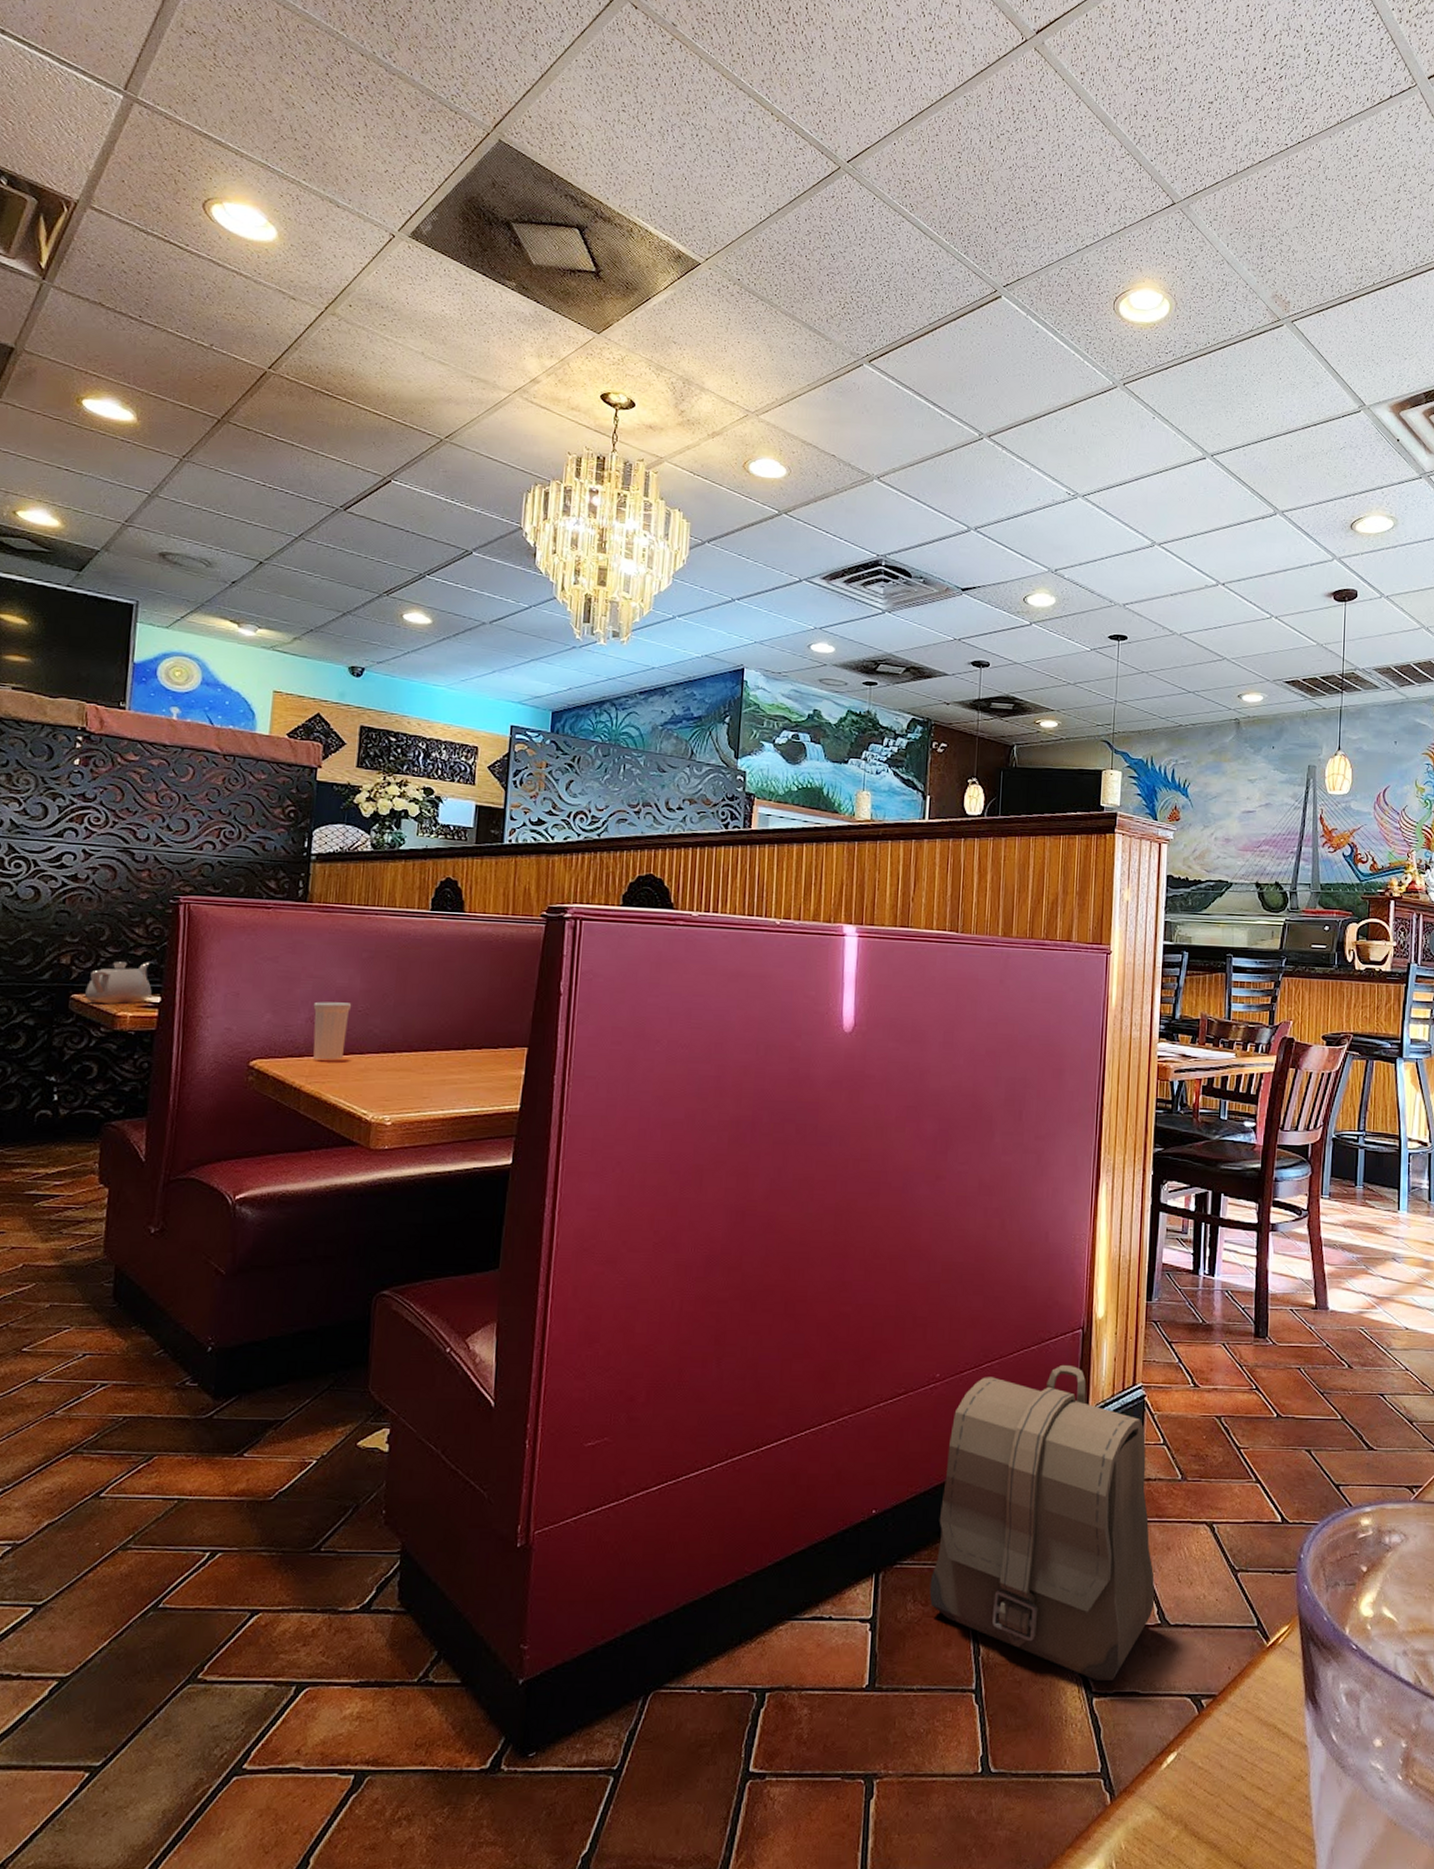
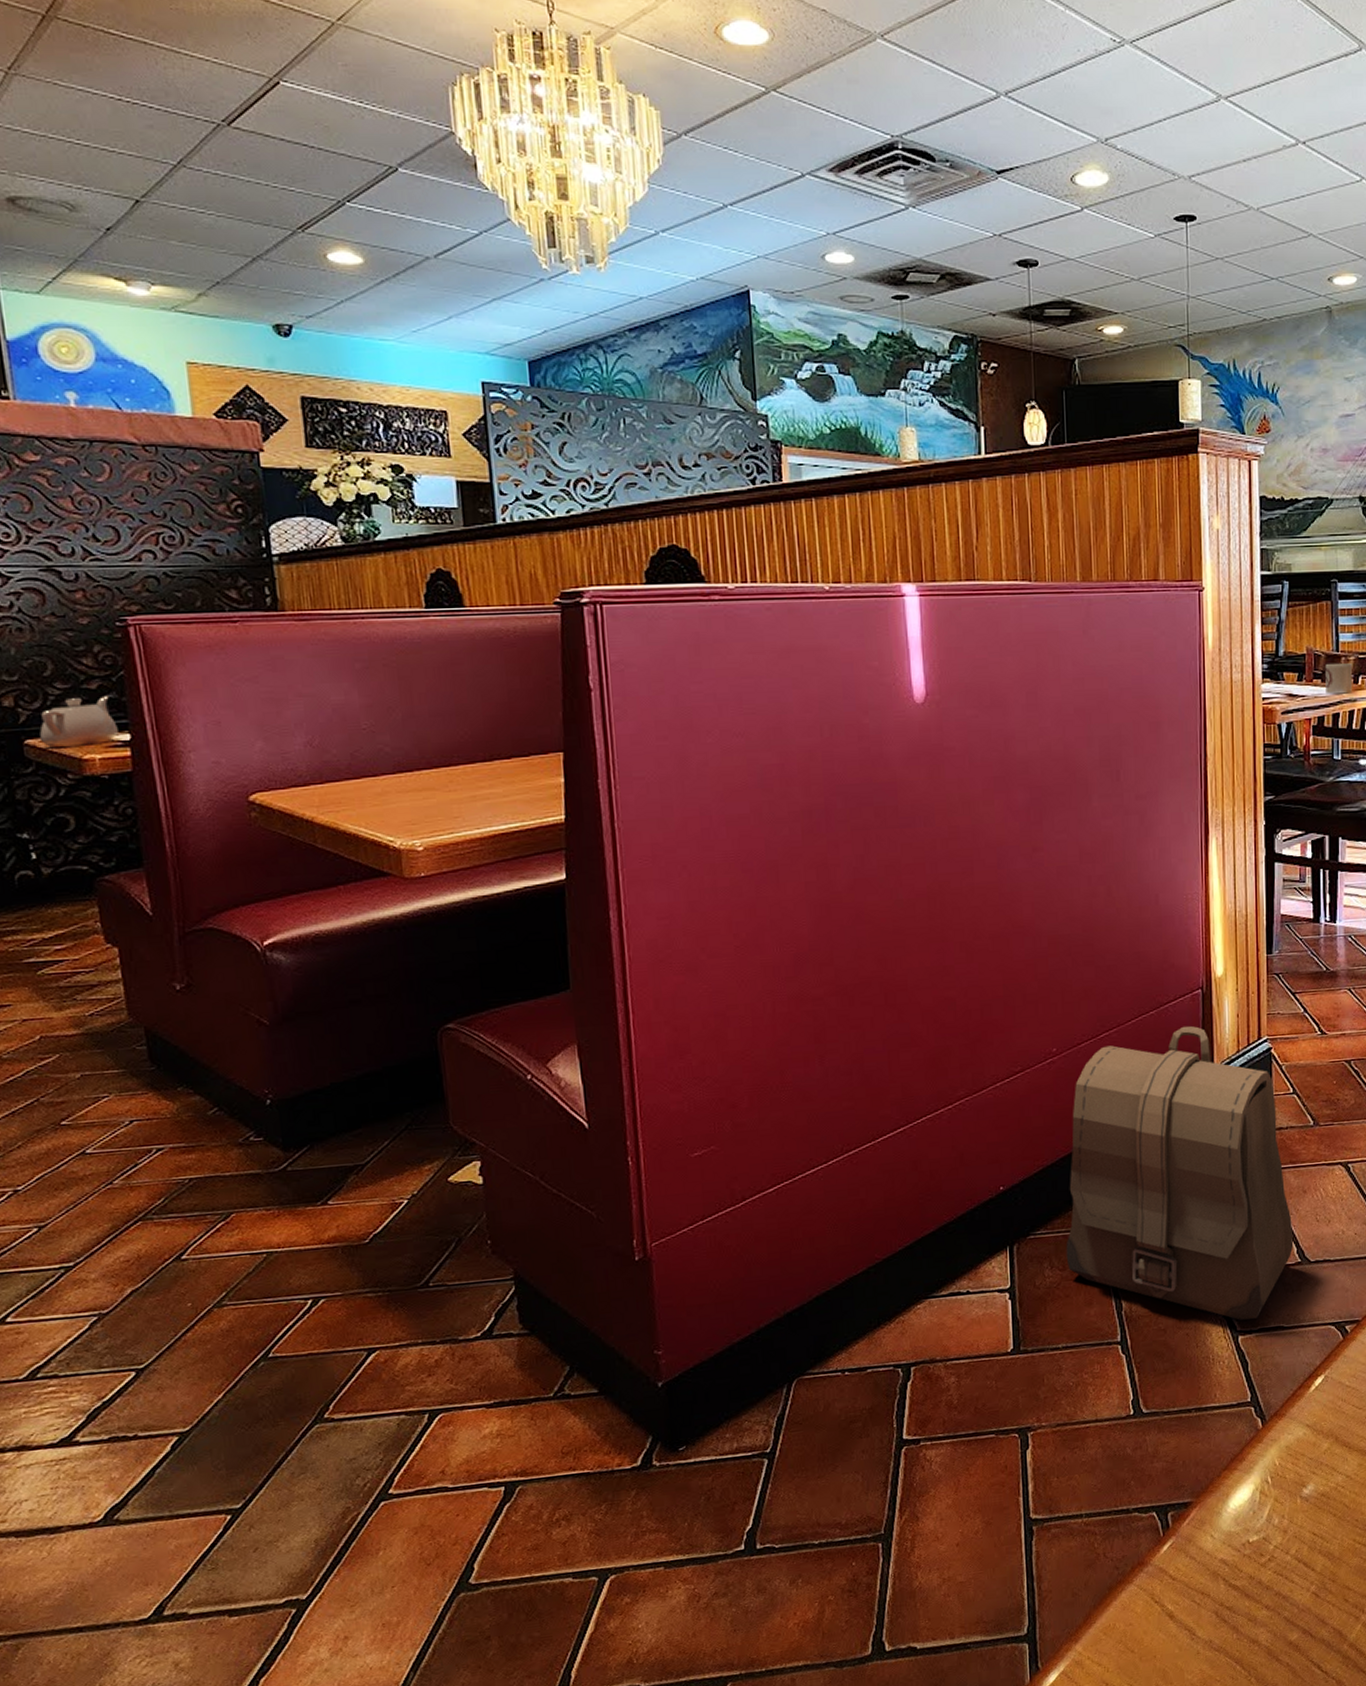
cup: present [313,1001,352,1060] -> none [309,721,355,788]
cup: none [1216,1029,1242,1059] -> present [1325,663,1352,694]

